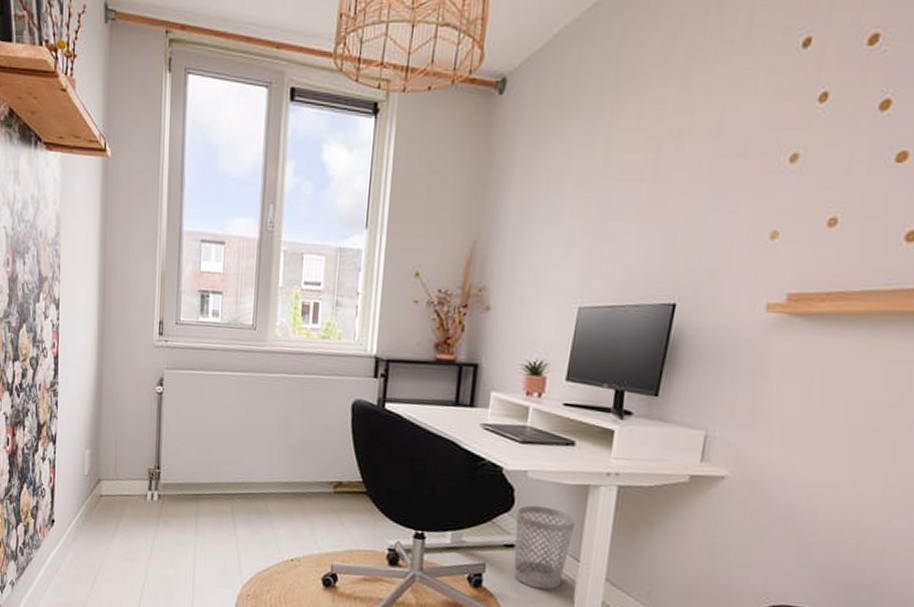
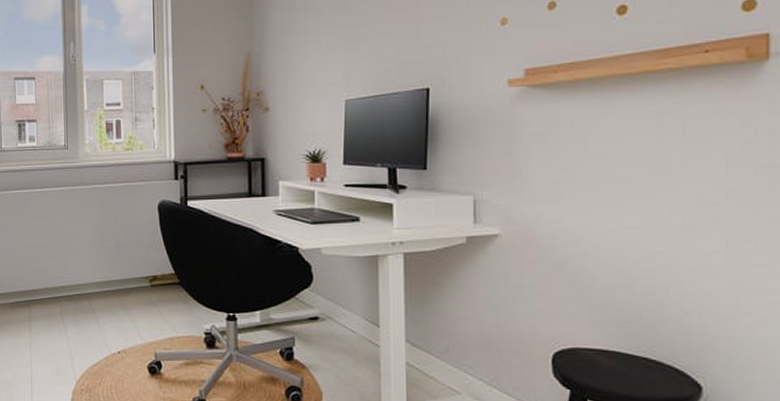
wastebasket: present [513,505,576,590] -> none [316,279,371,356]

